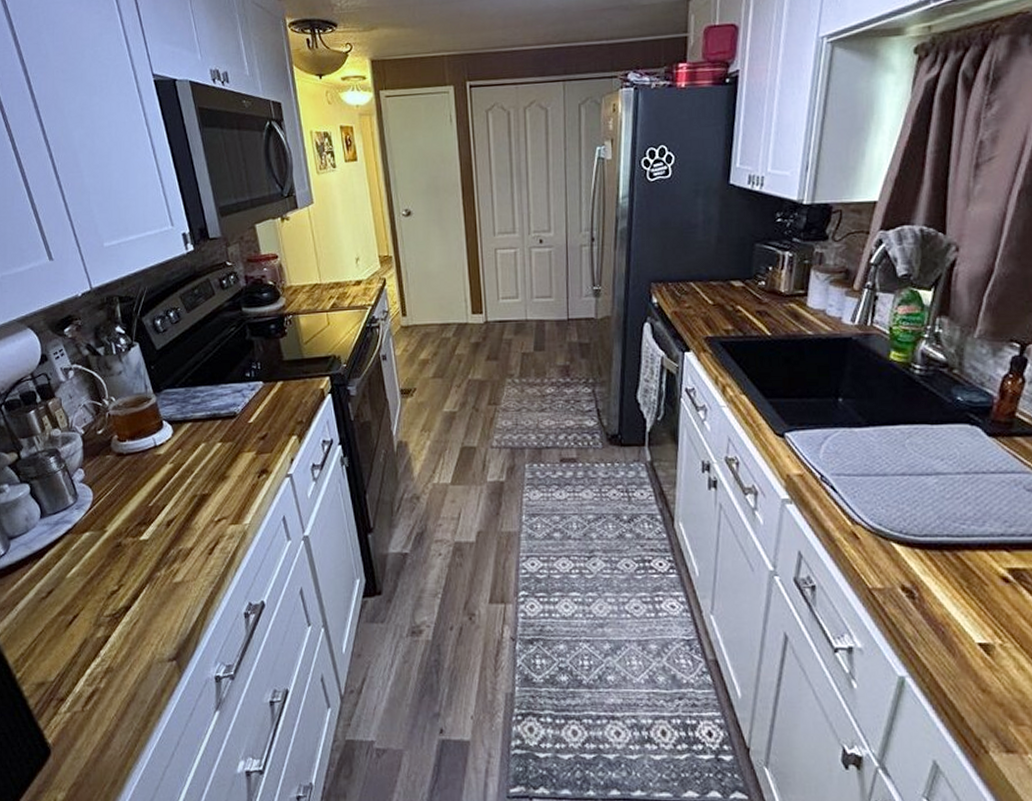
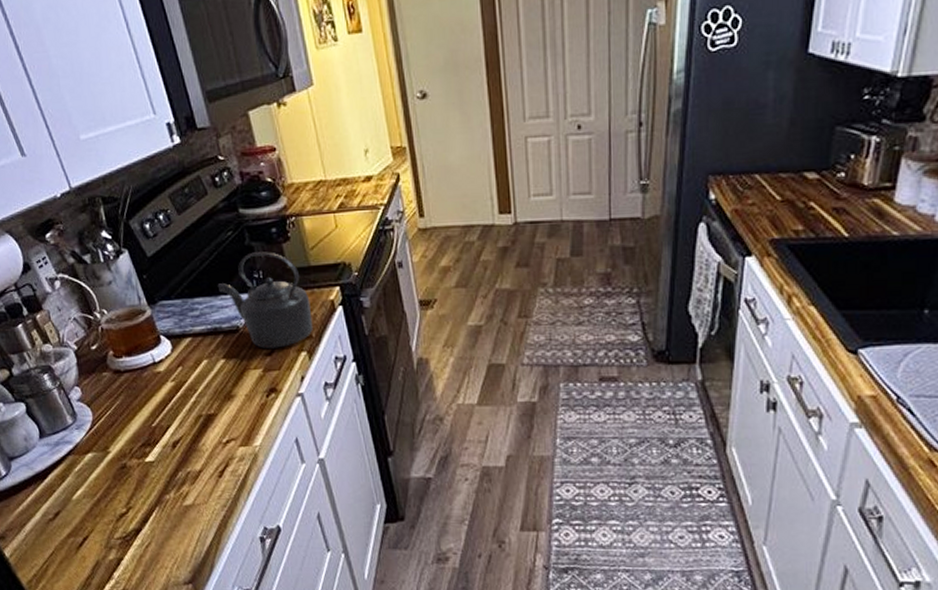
kettle: none [218,345,304,433] -> present [217,252,313,348]

